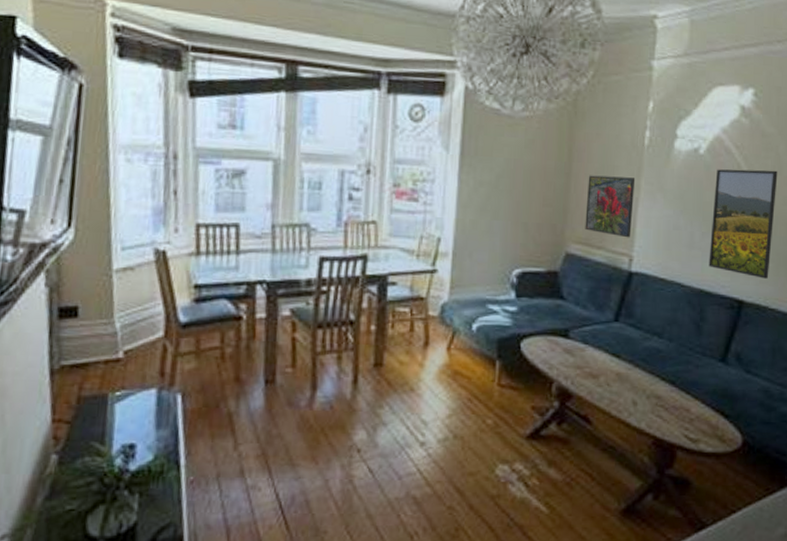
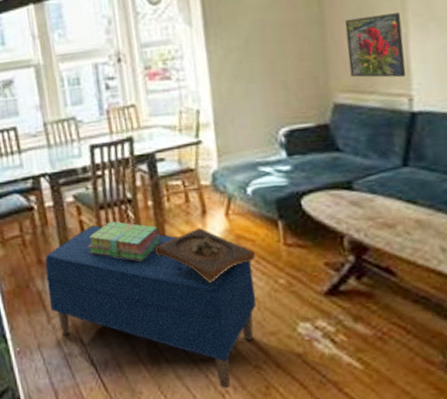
bench: none [240,344,464,530] -> present [45,225,257,389]
stack of books: none [296,342,379,389] -> present [88,221,162,261]
wooden tray: none [368,359,470,417] -> present [154,227,256,282]

